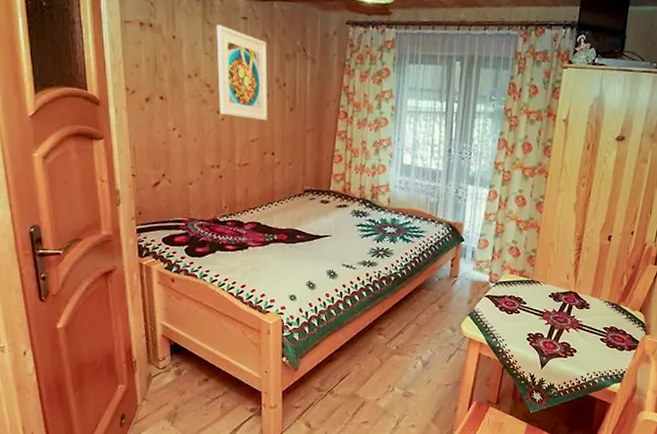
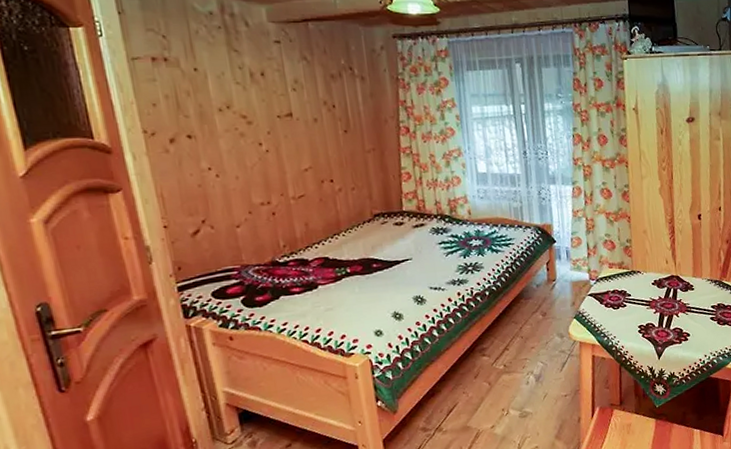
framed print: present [216,25,268,121] -> none [245,51,320,147]

